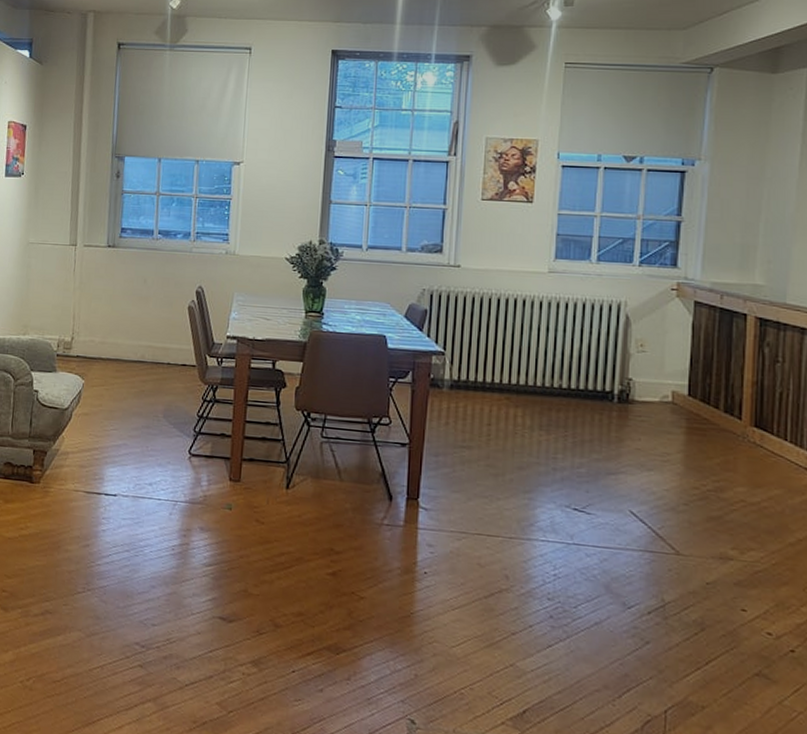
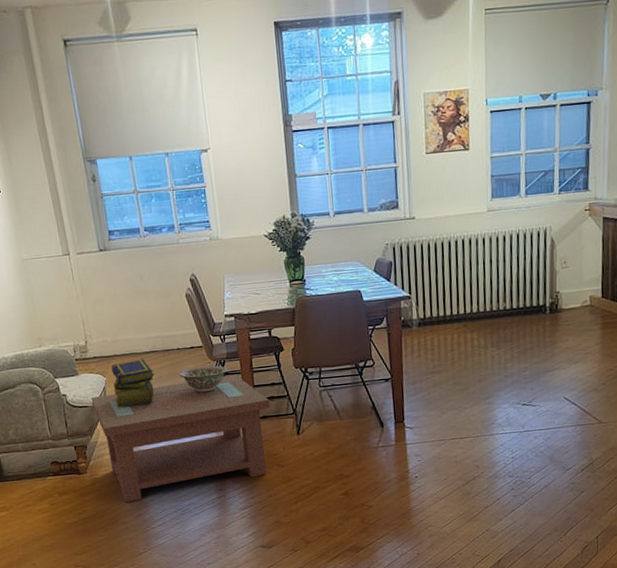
coffee table: none [62,399,260,530] -> present [91,374,270,503]
stack of books: none [88,367,138,420] -> present [111,359,155,409]
decorative bowl: none [164,387,220,418] -> present [179,365,228,393]

